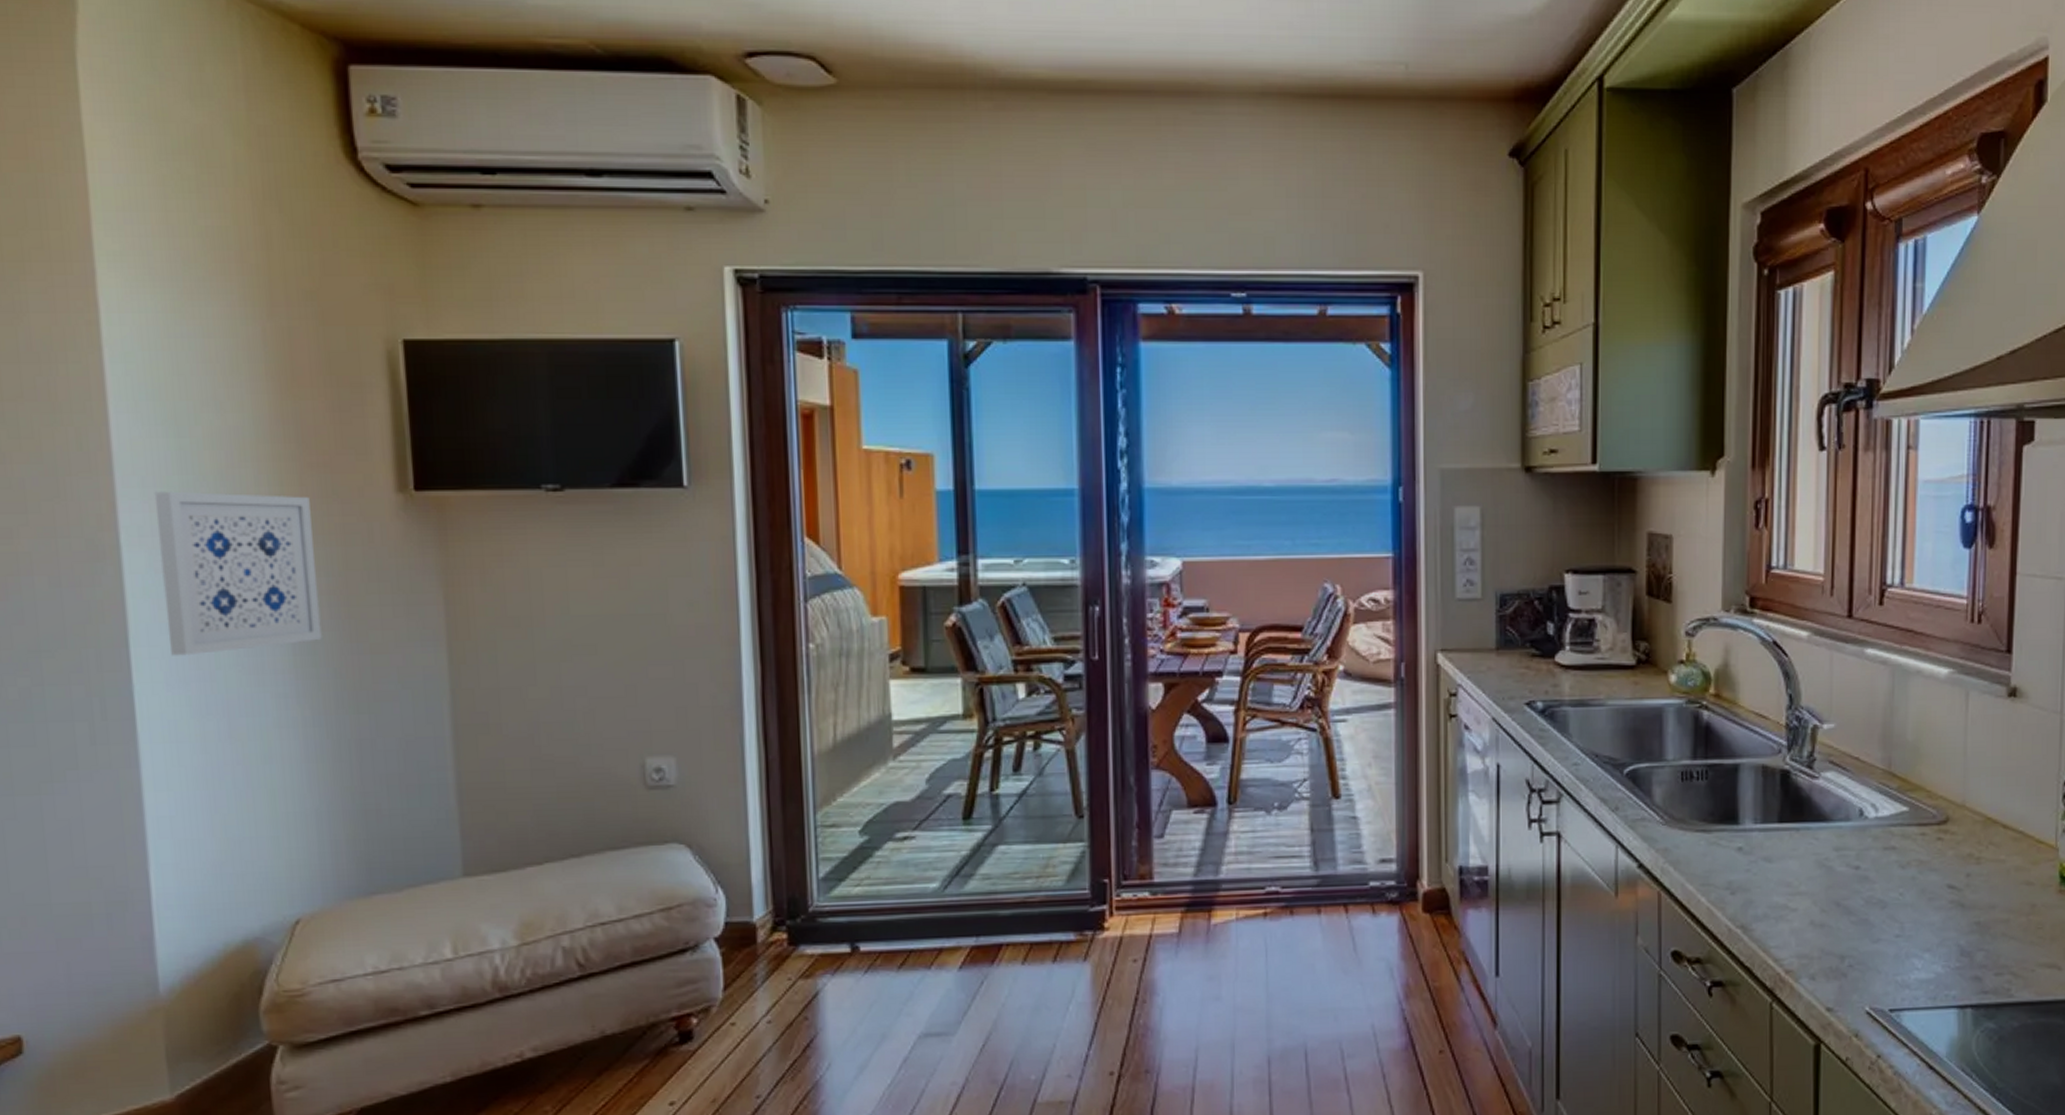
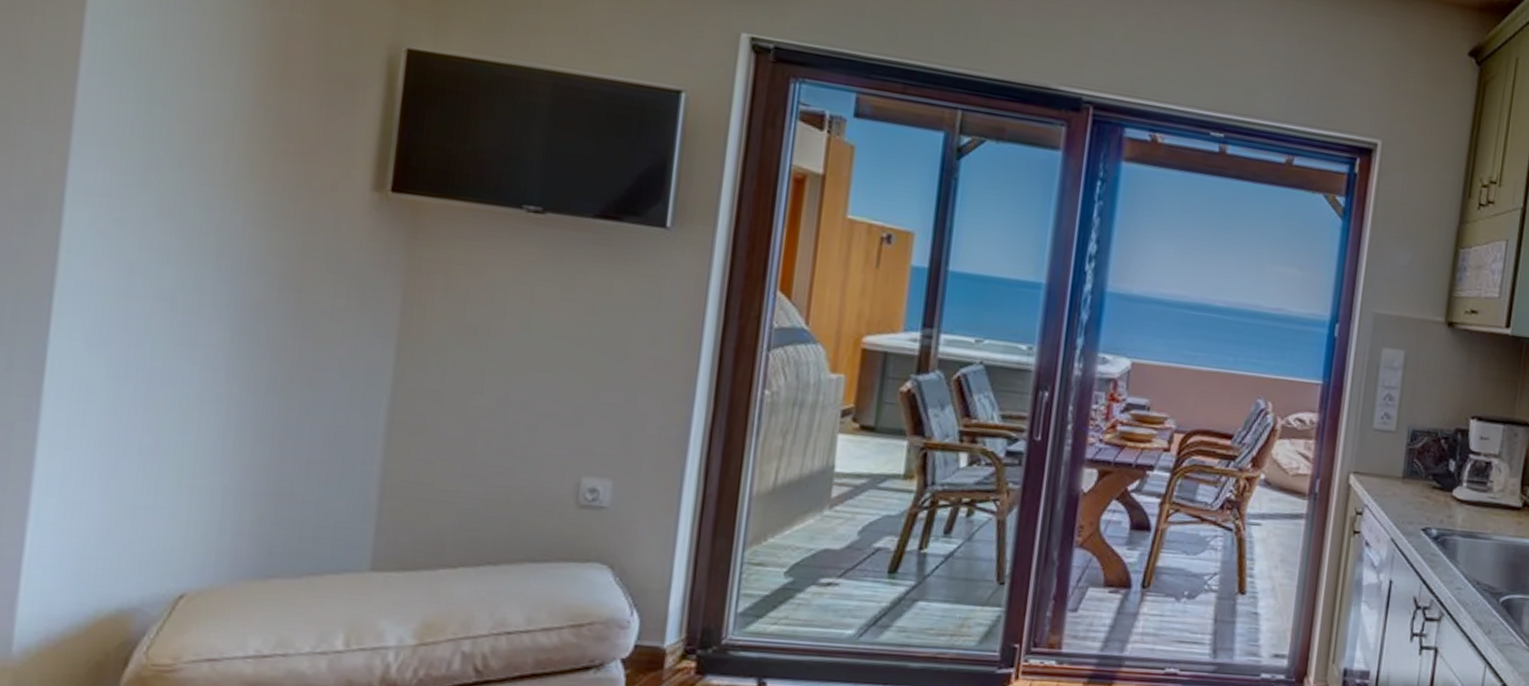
wall art: present [154,491,322,656] -> none [98,153,279,322]

